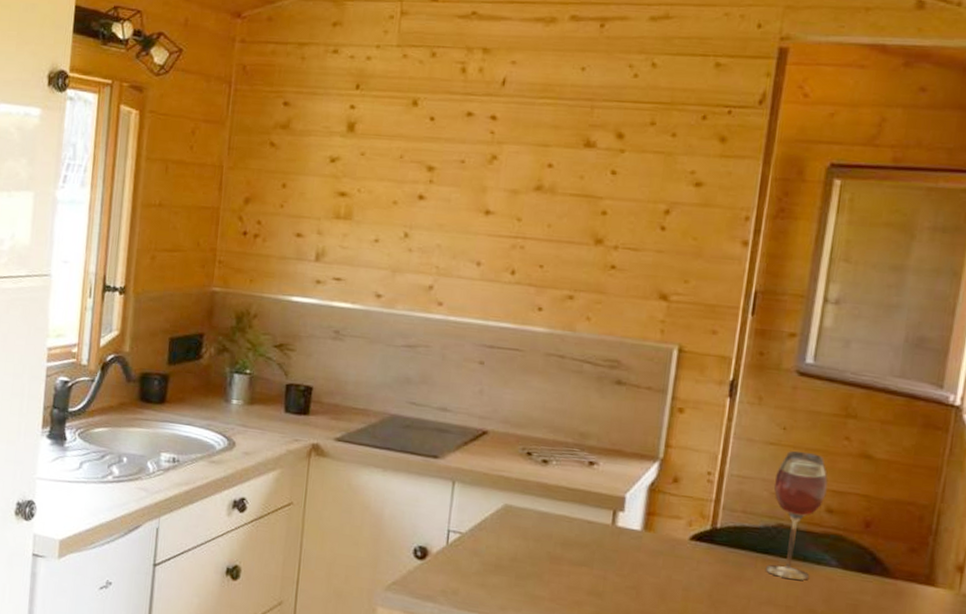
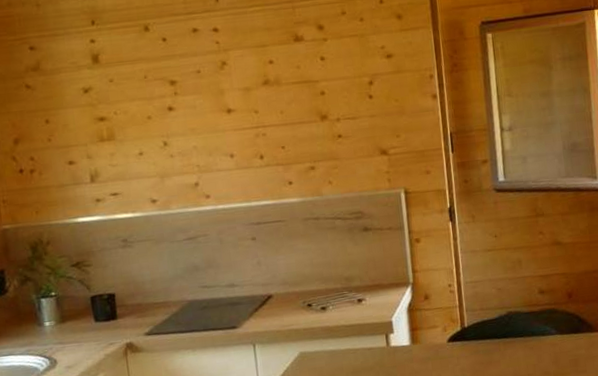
wineglass: present [766,451,828,580] -> none [497,250,539,354]

